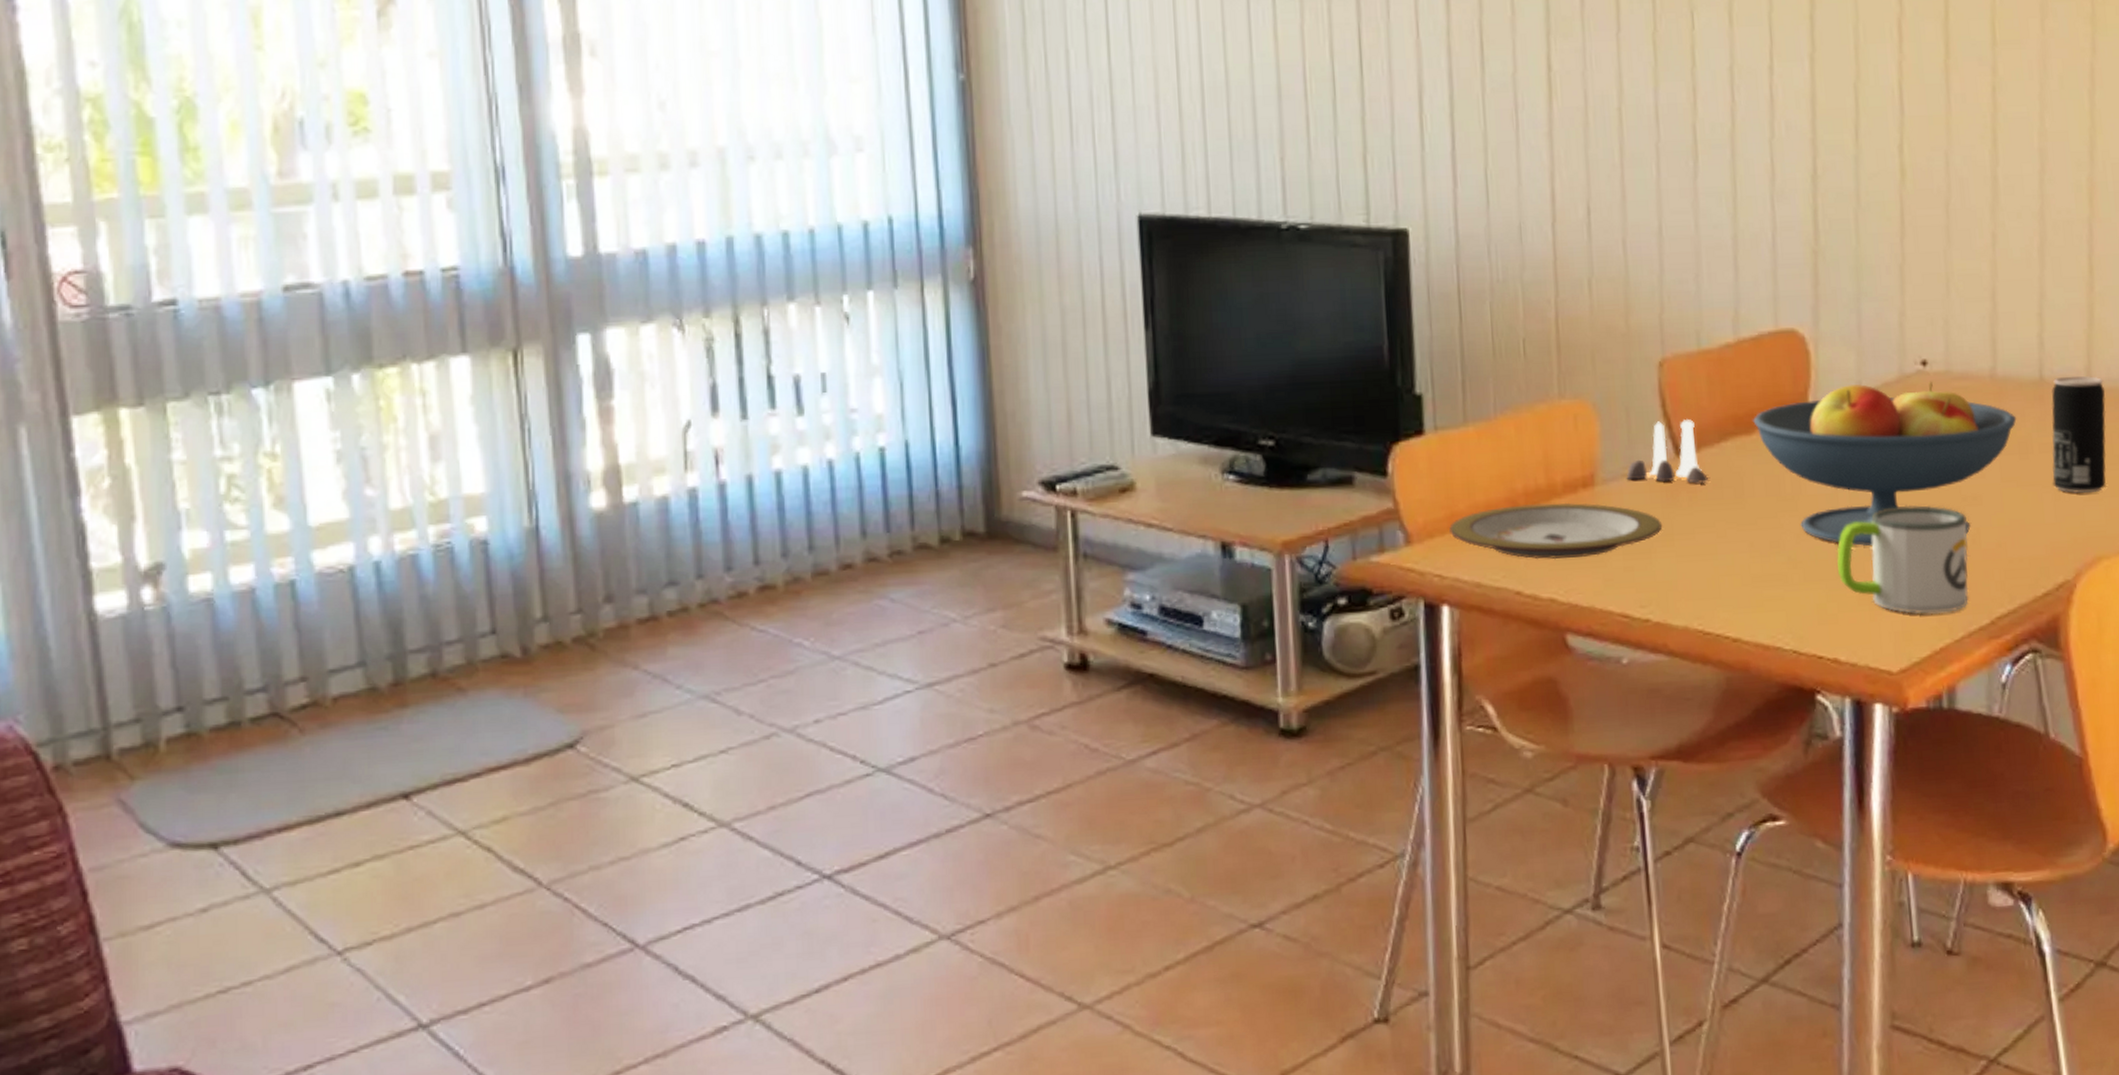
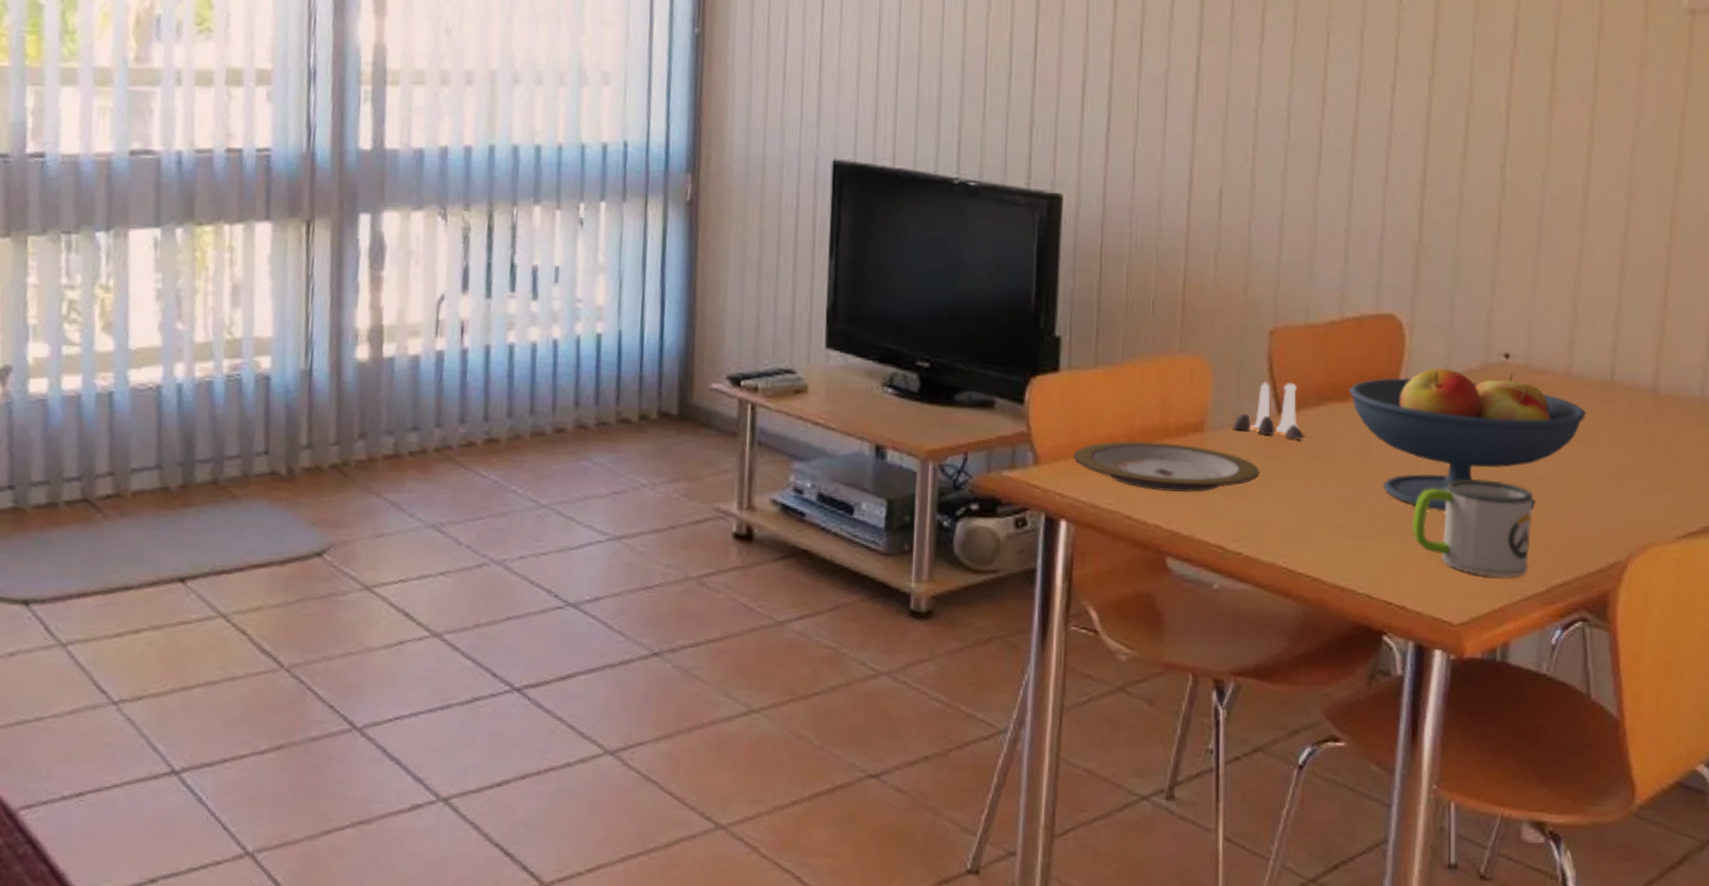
beverage can: present [2051,375,2107,493] -> none [1614,380,1670,486]

